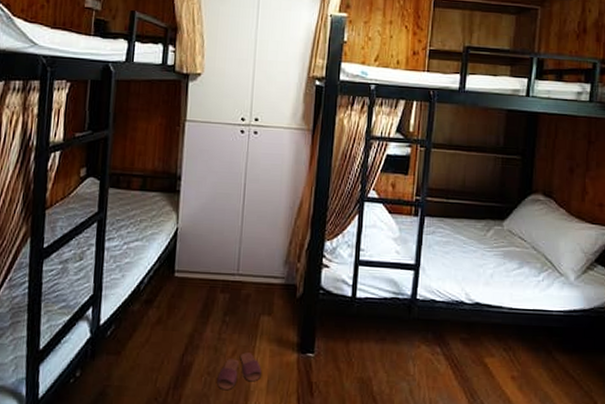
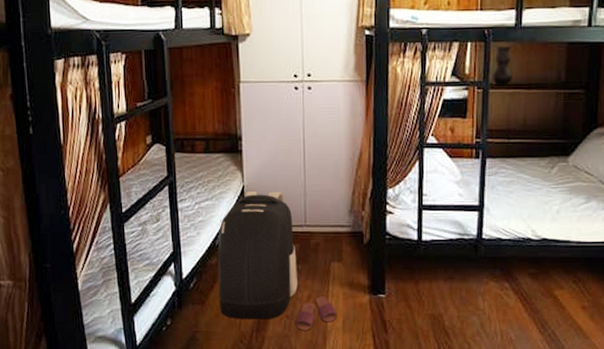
backpack: none [136,233,225,375] -> present [217,190,298,319]
vase: none [434,108,456,147] -> present [491,46,513,86]

